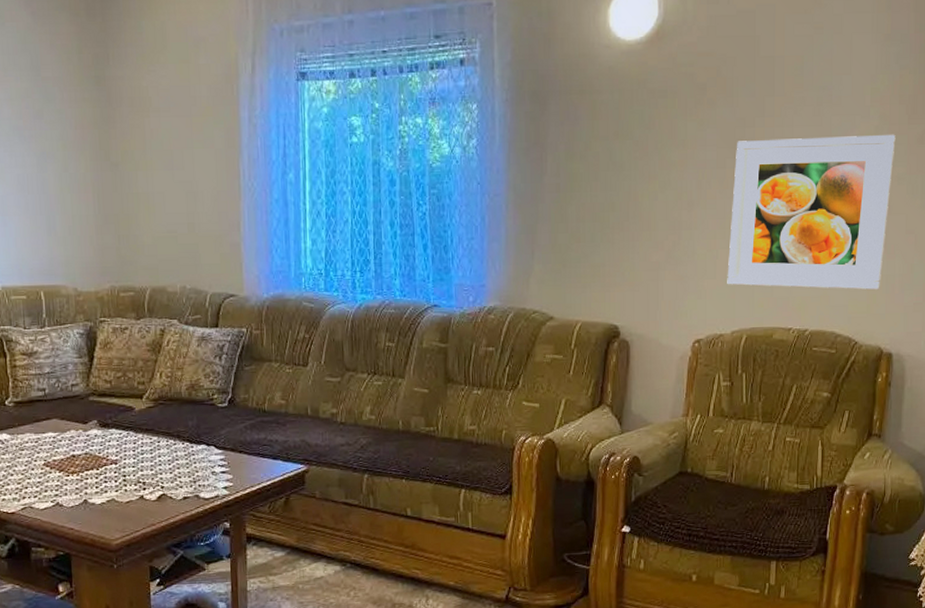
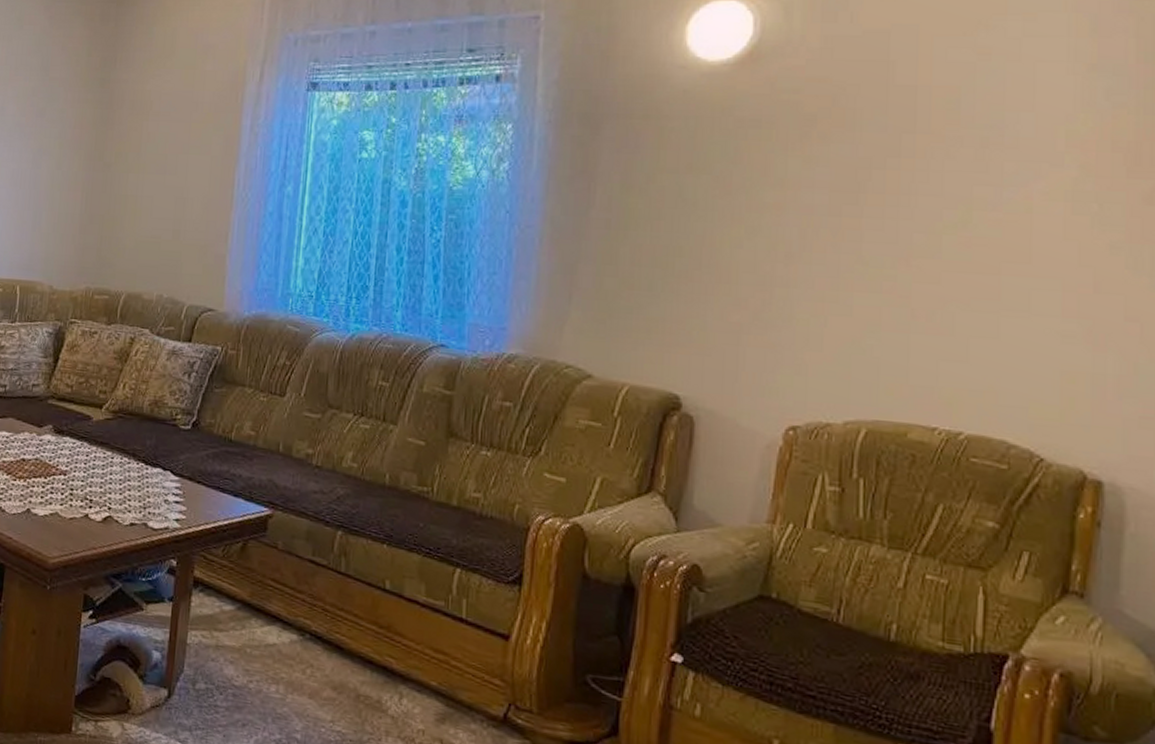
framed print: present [727,134,896,290] -> none [839,184,1106,393]

